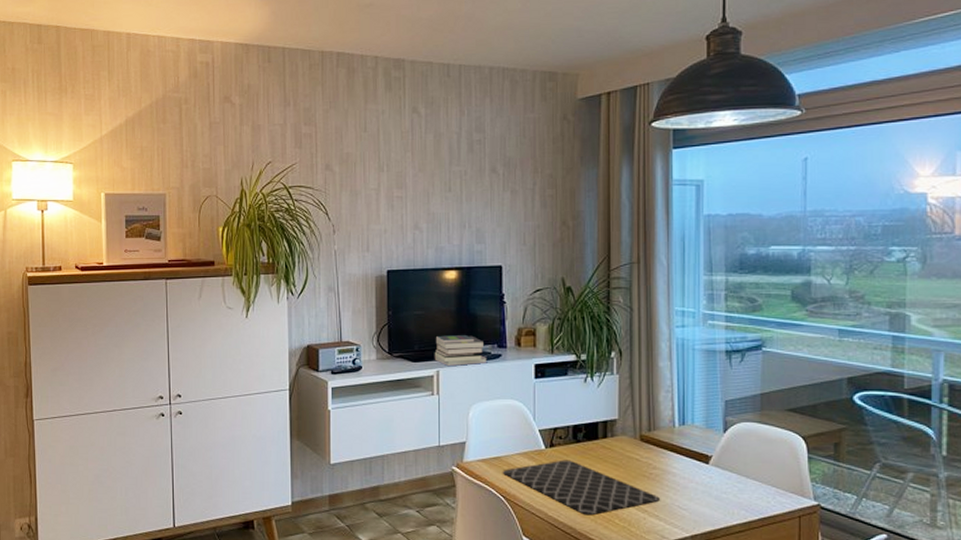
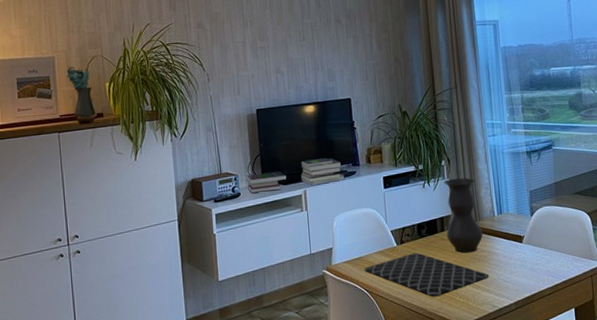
vase: none [178,205,207,272] -> present [66,65,97,125]
books: none [370,345,417,369] -> present [246,171,287,194]
vase: none [609,375,656,468] -> present [444,178,483,253]

